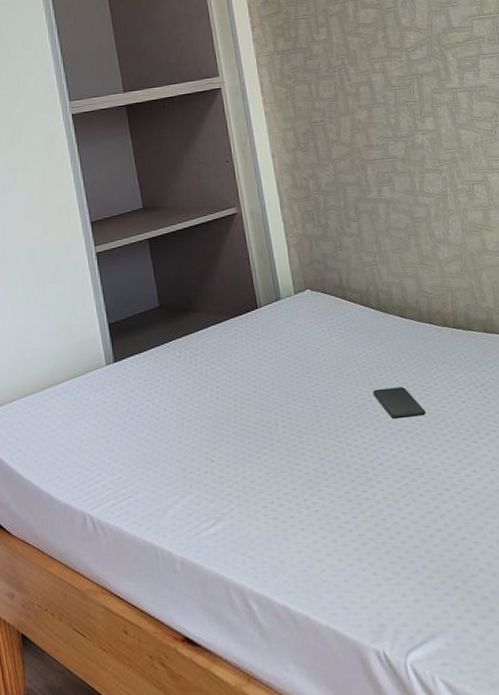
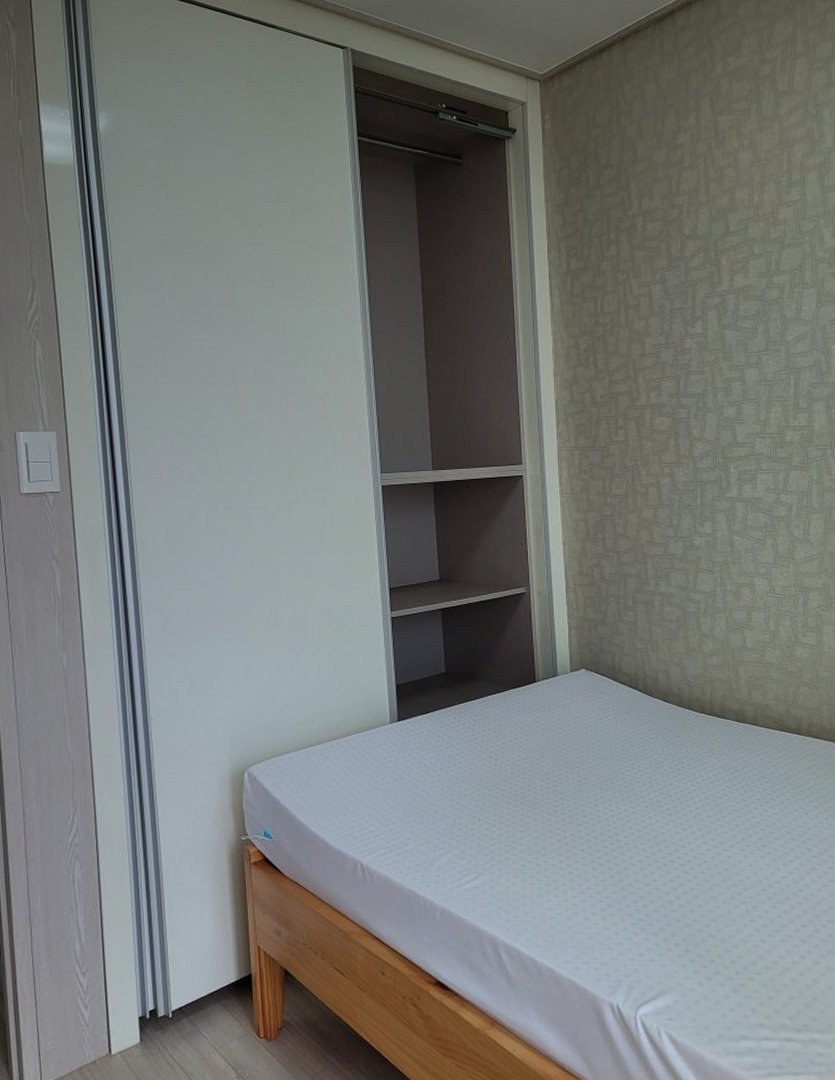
smartphone: present [372,386,426,420] -> none [632,765,677,794]

